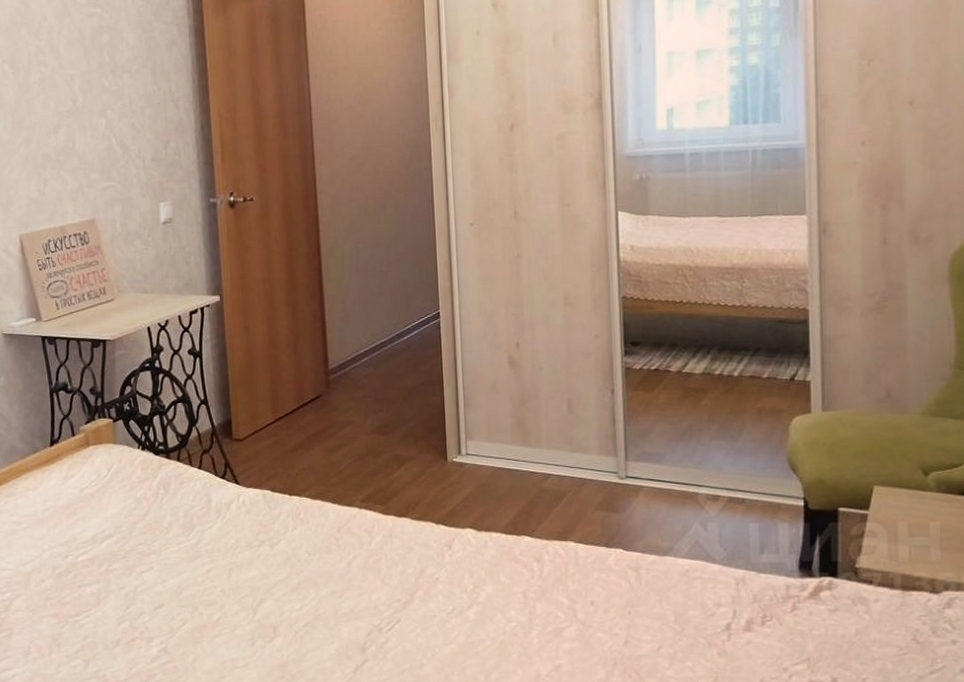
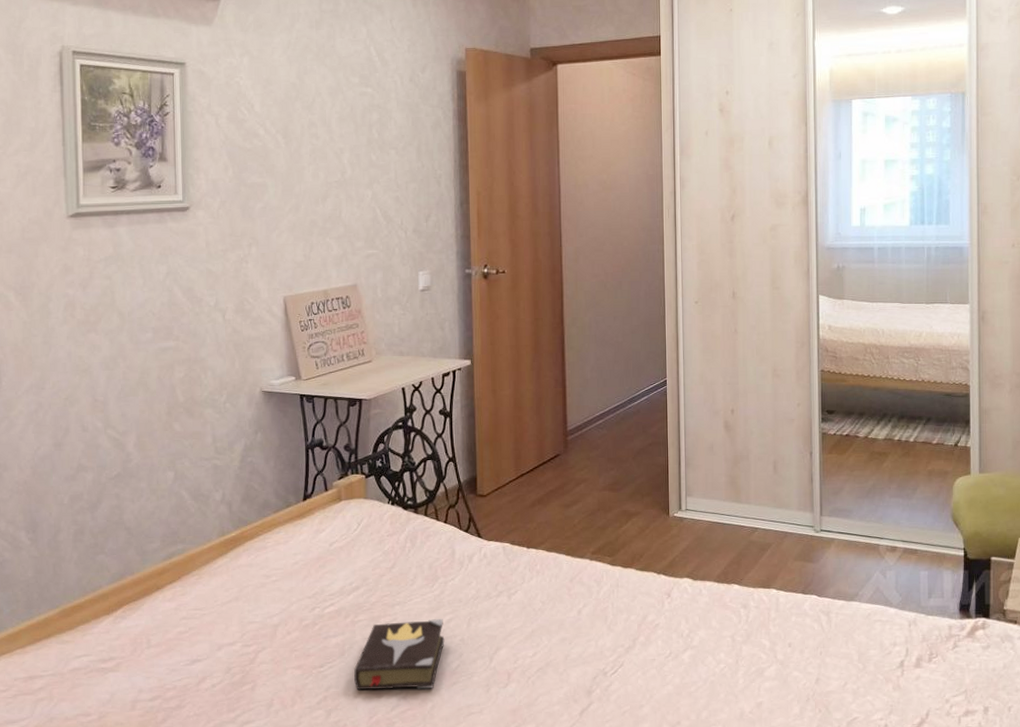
hardback book: none [111,569,205,641] -> present [354,619,445,691]

